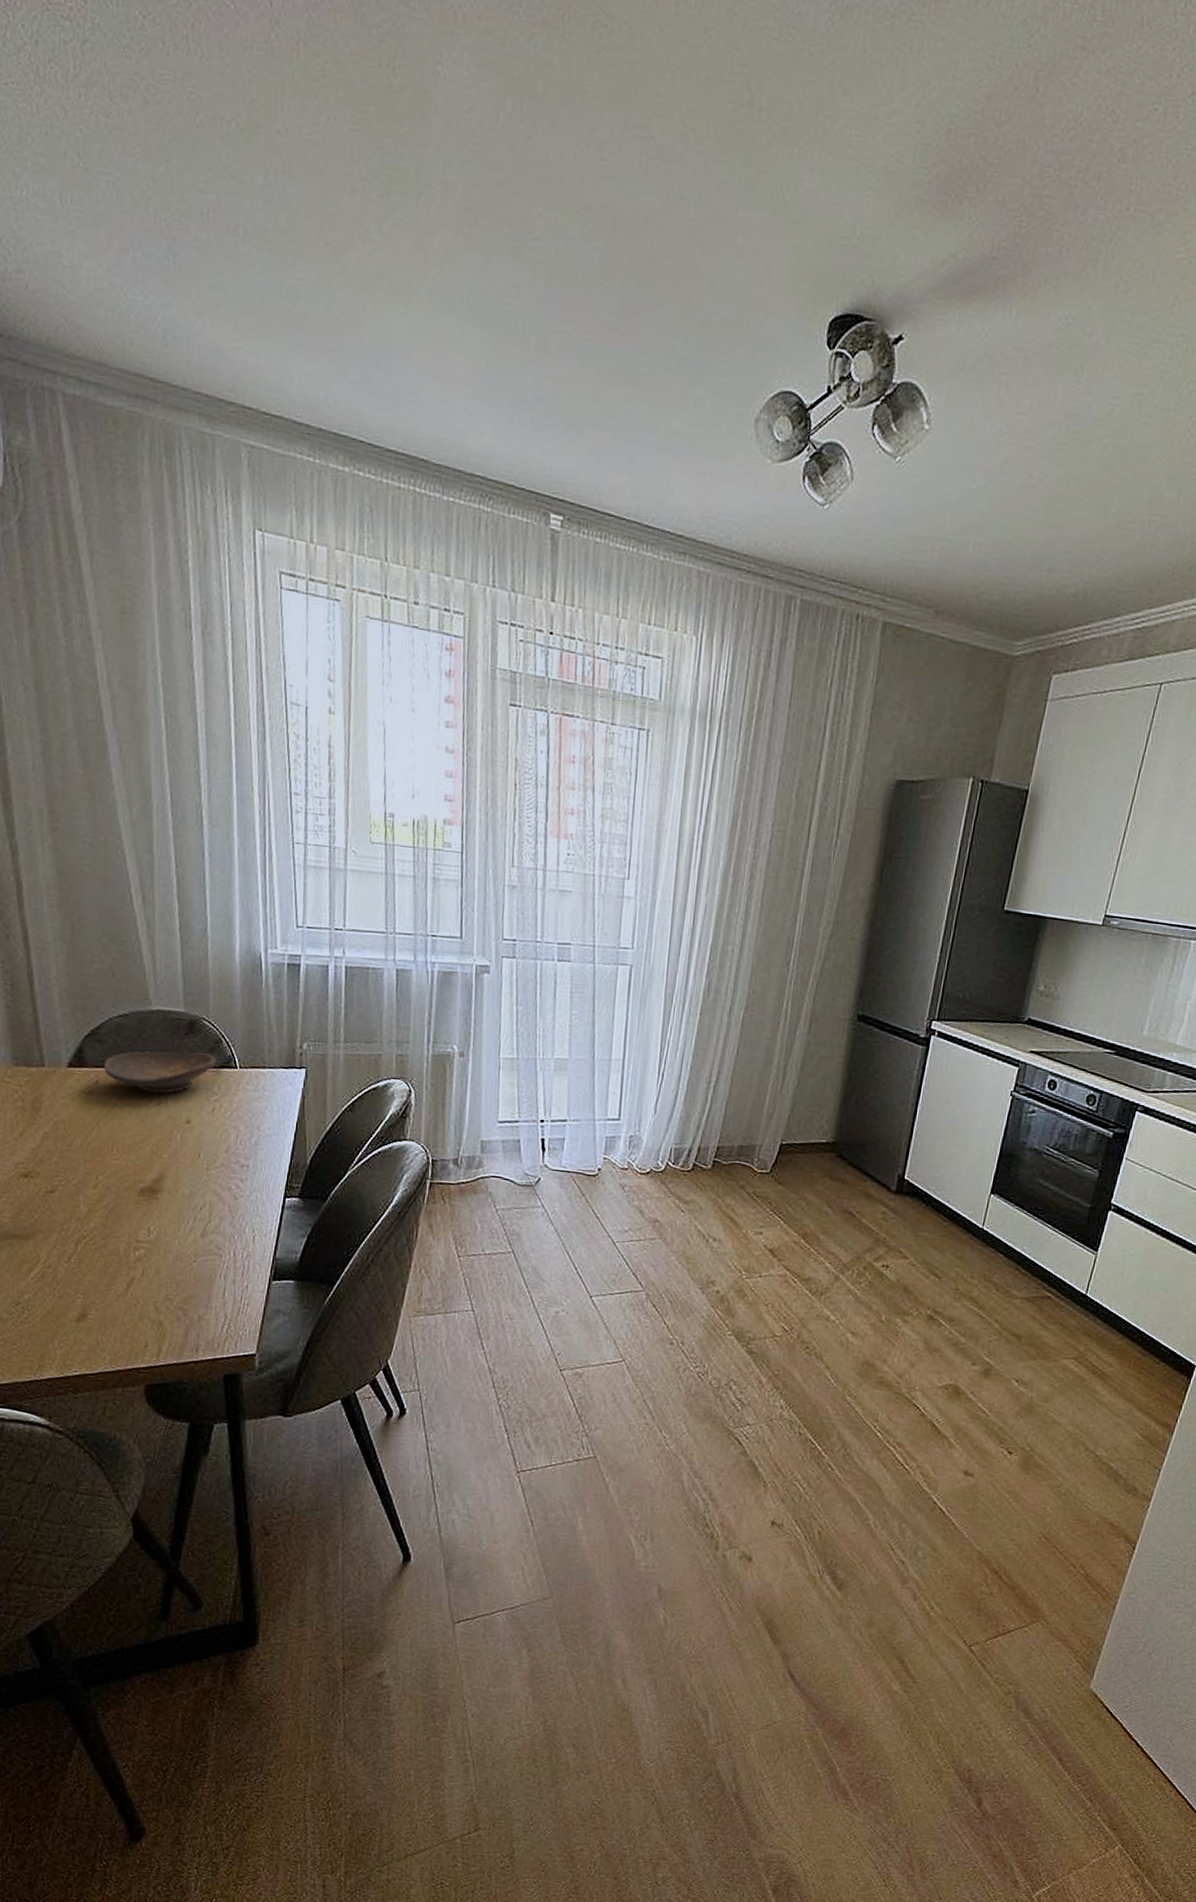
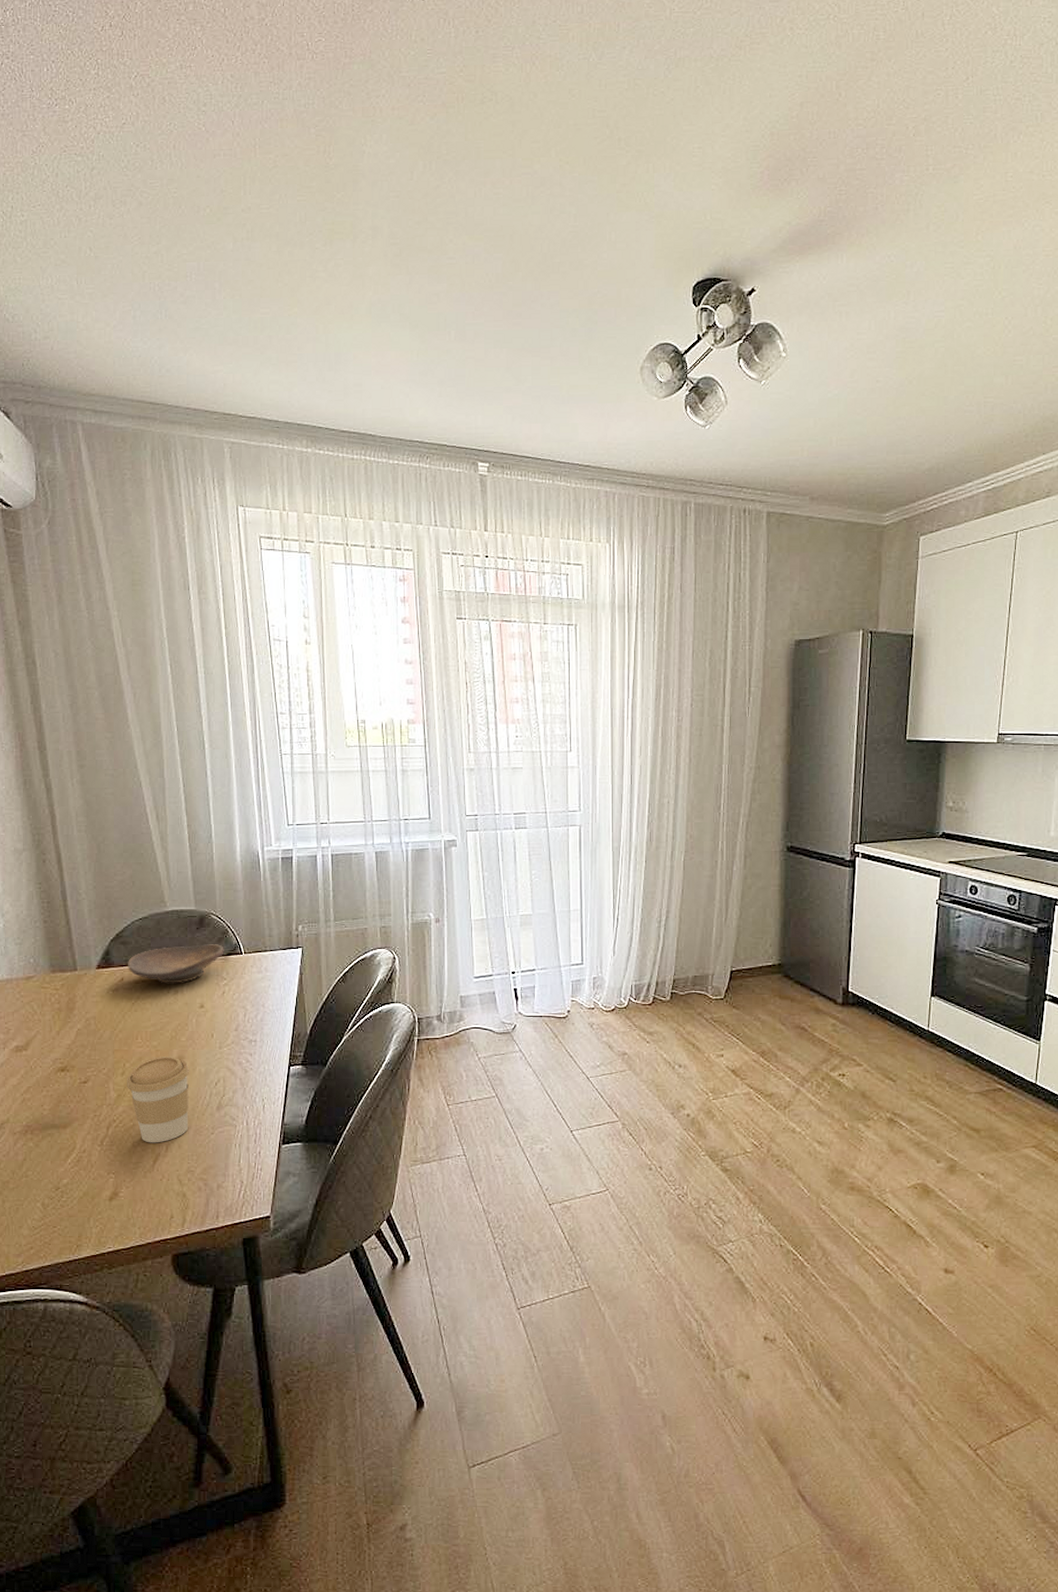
coffee cup: none [99,1172,172,1266] -> present [127,1057,190,1143]

